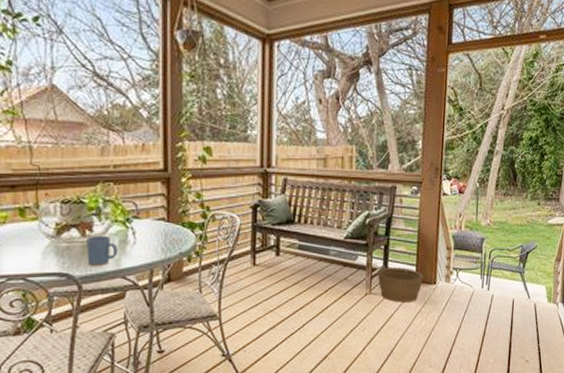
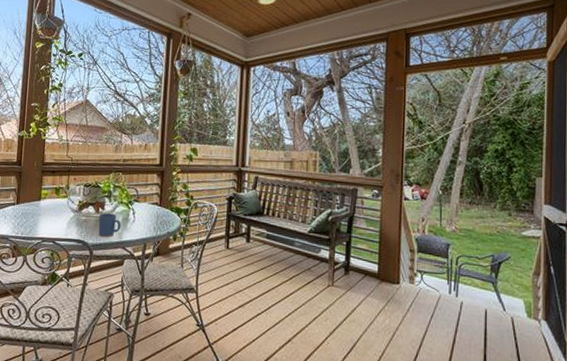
basket: present [377,266,424,303] -> none [339,262,386,299]

